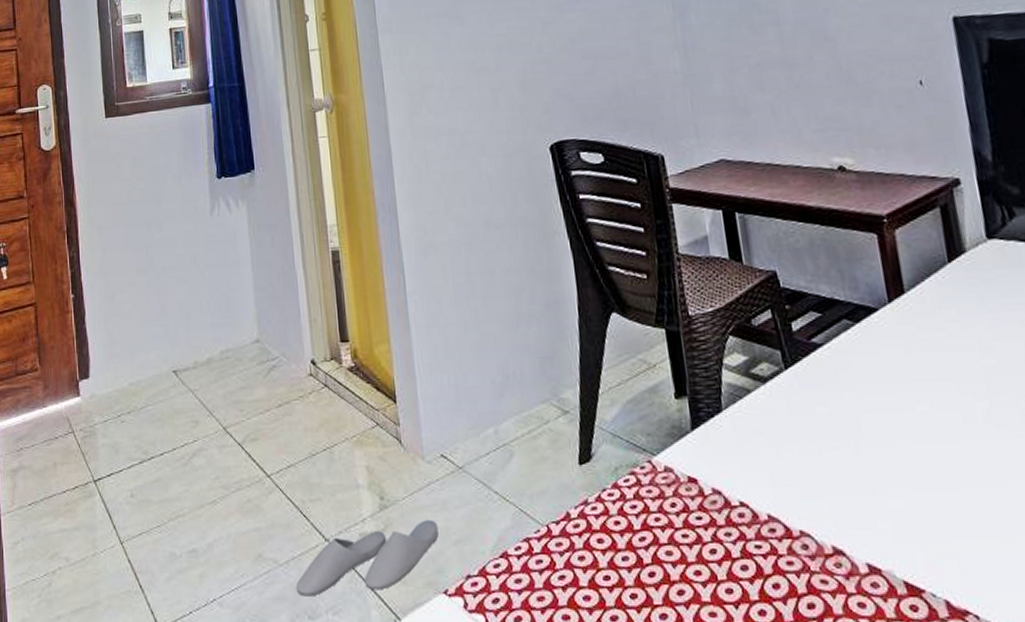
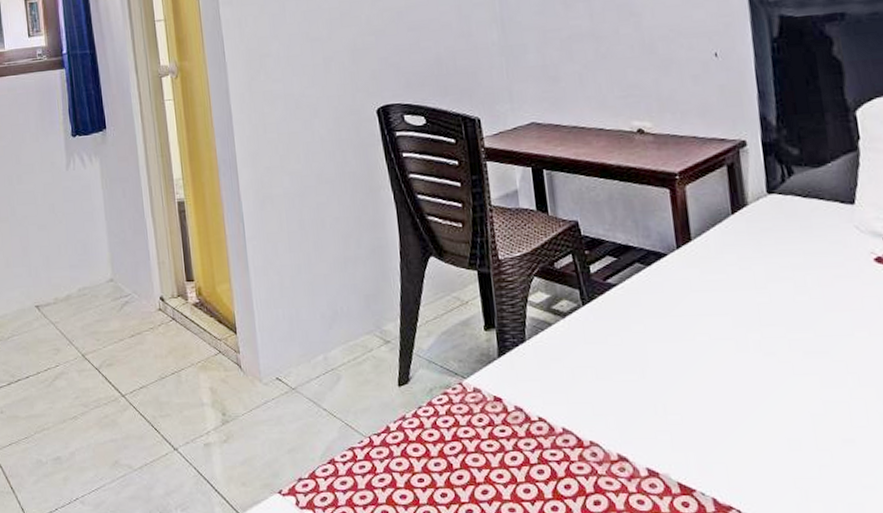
slippers: present [295,519,439,597] -> none [148,432,274,496]

